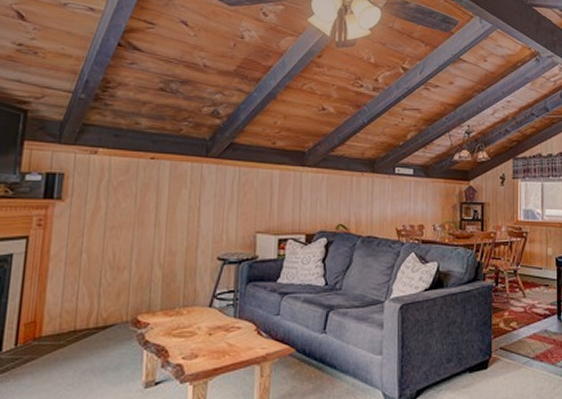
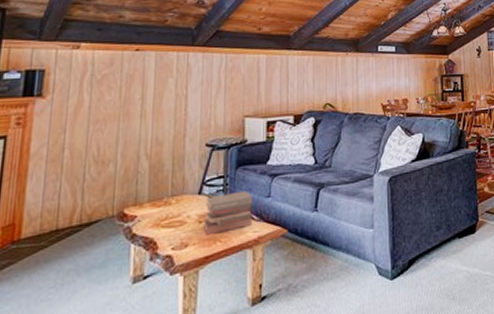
books: none [213,307,263,347] -> present [204,190,254,235]

